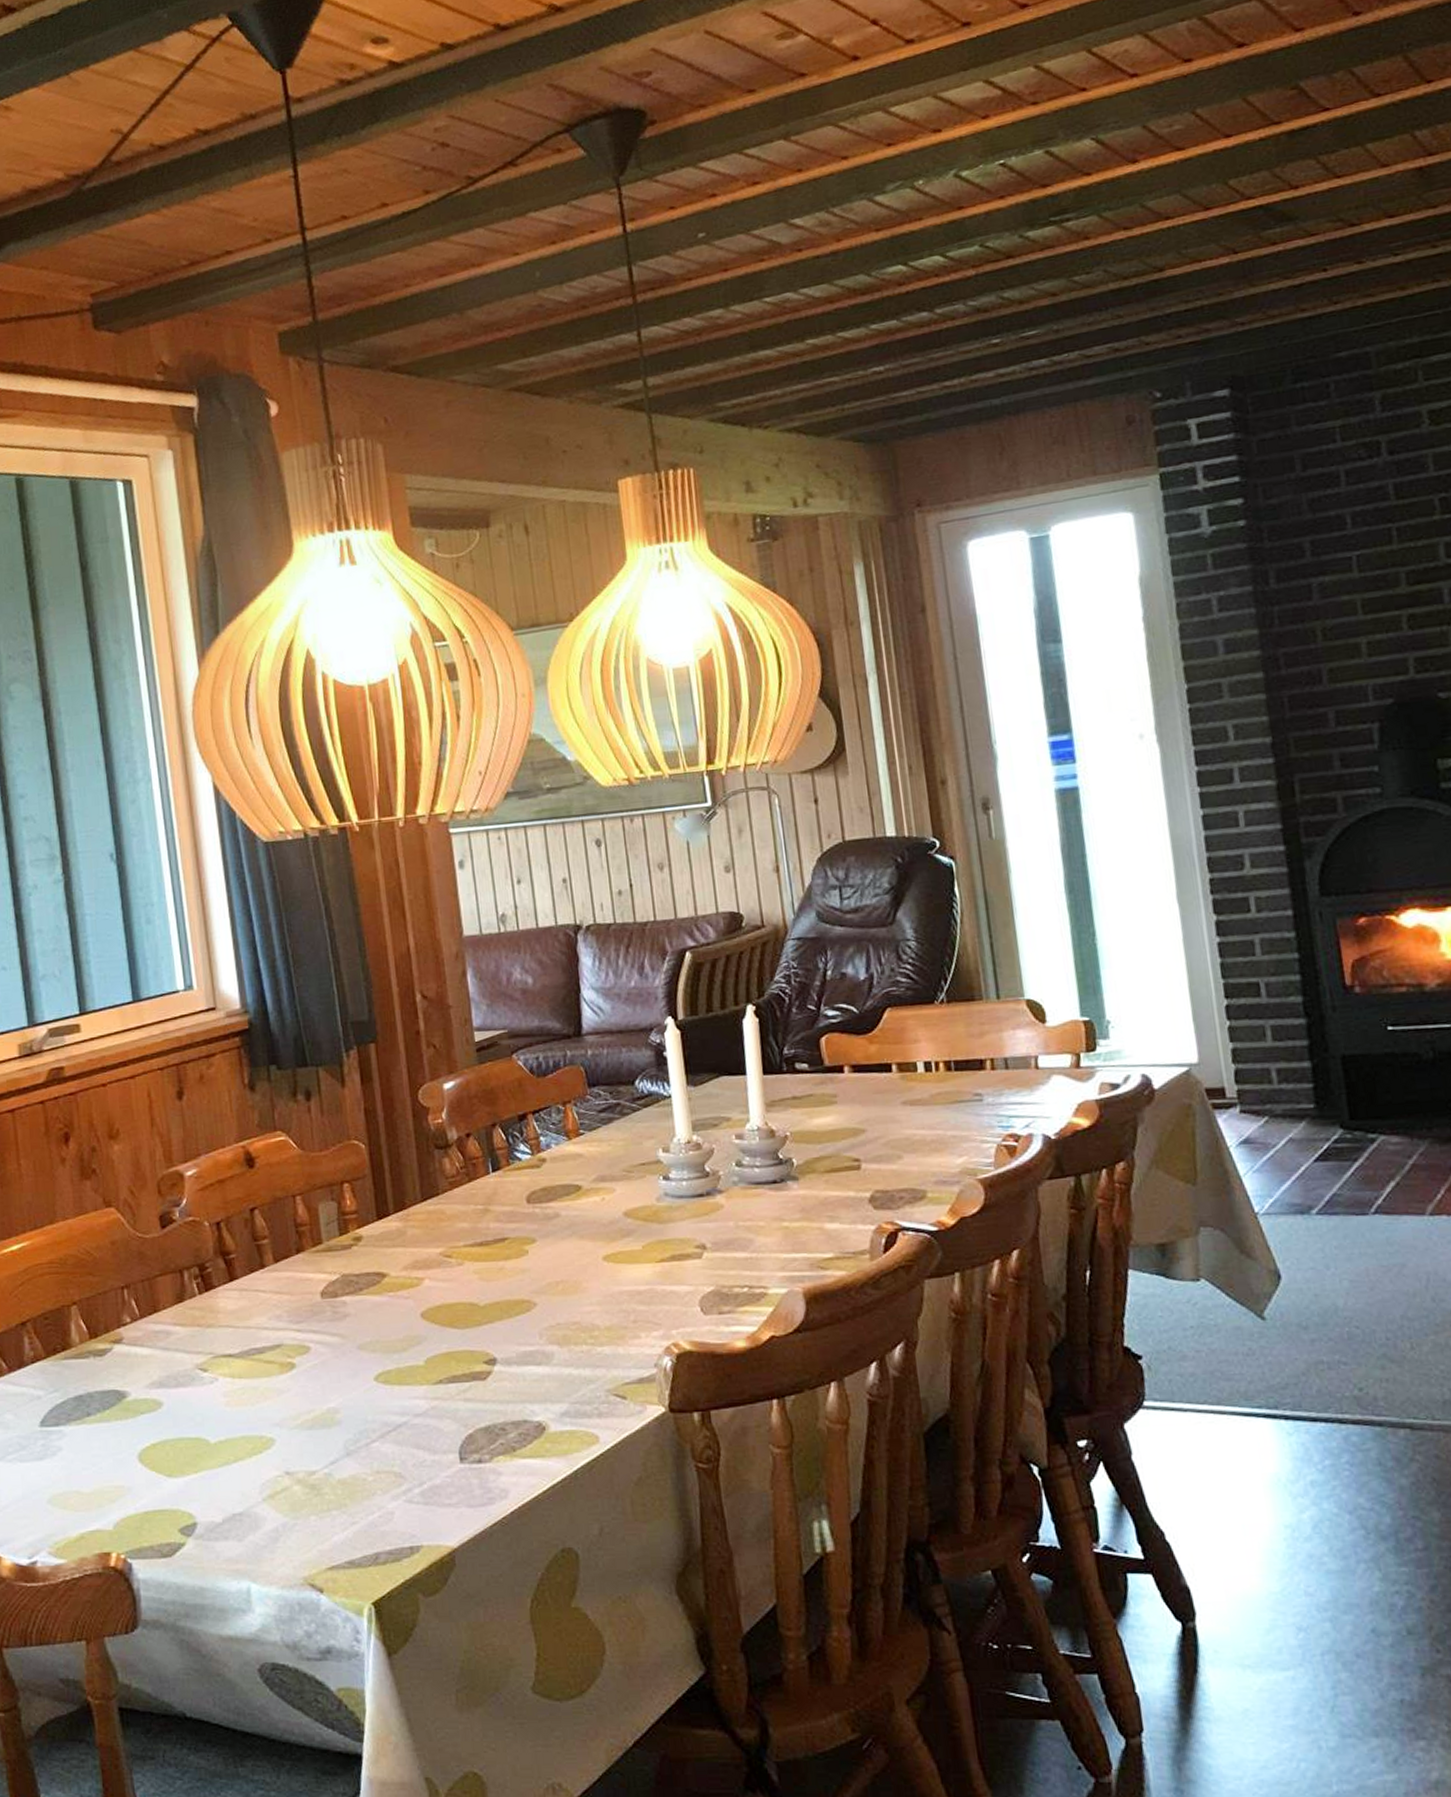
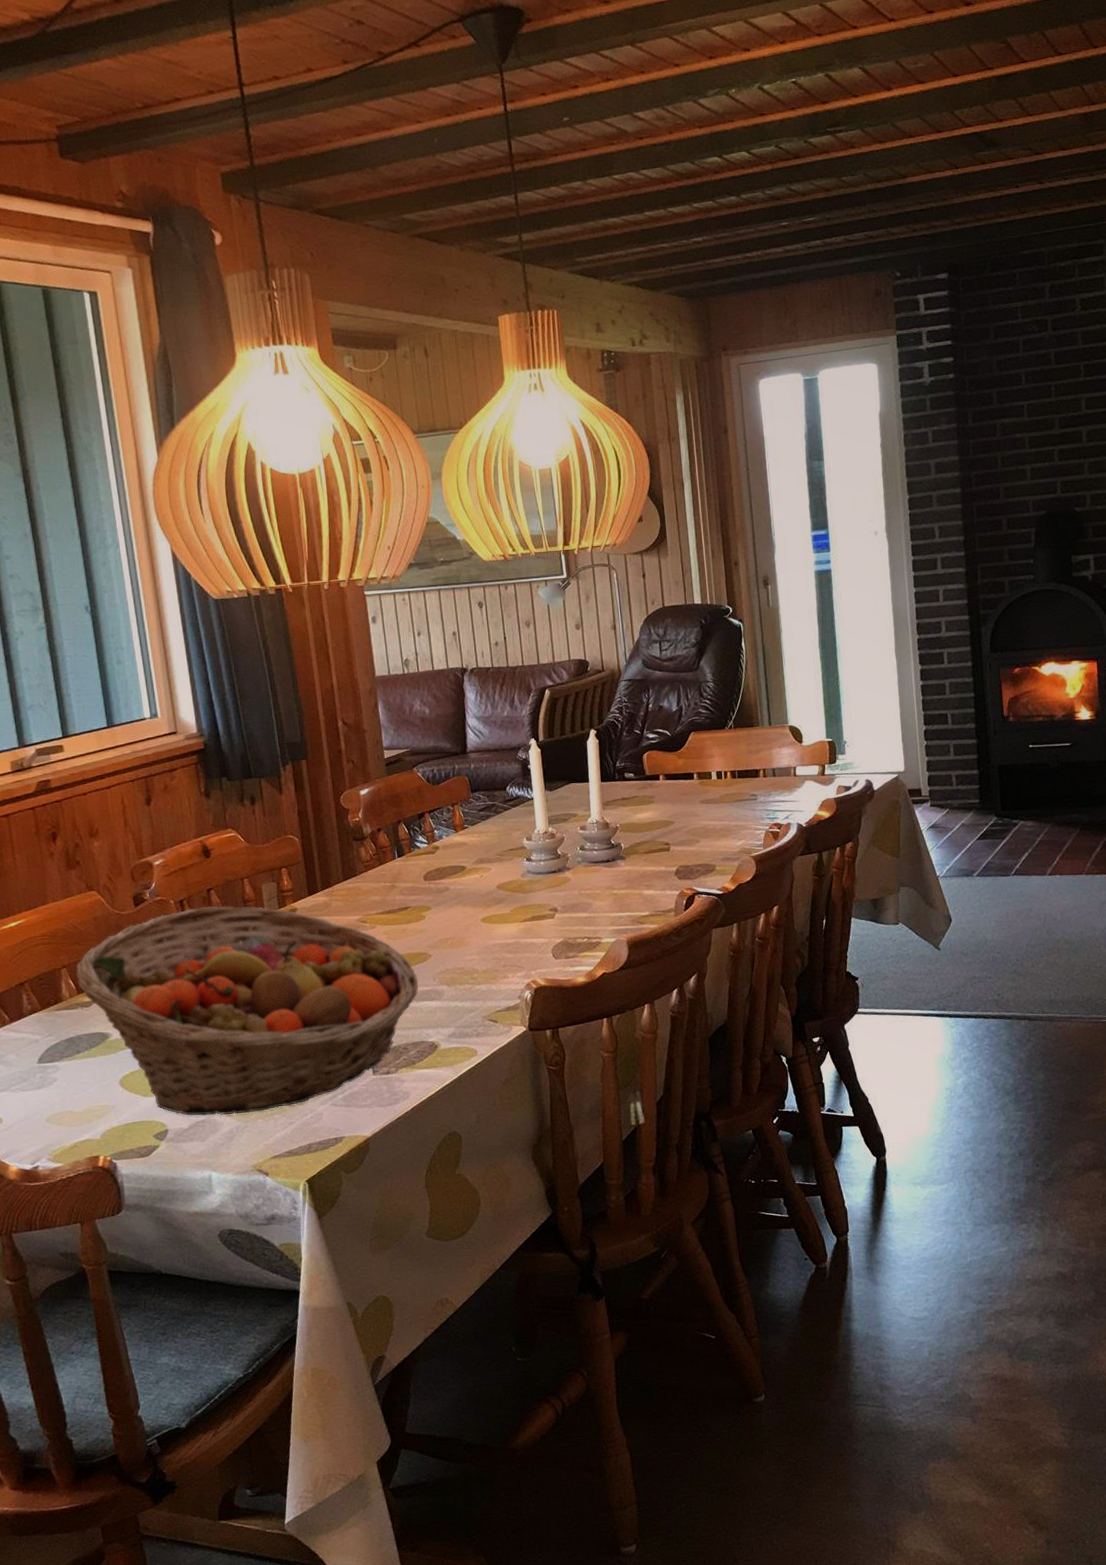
fruit basket: none [88,1230,520,1507] -> present [76,905,419,1116]

